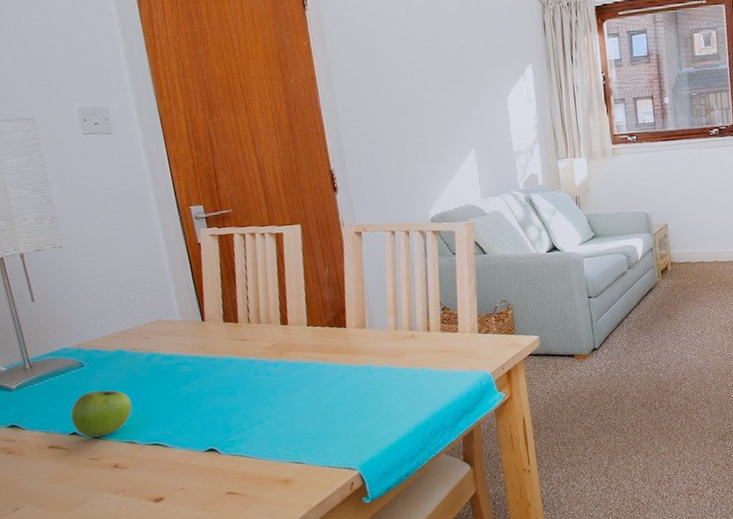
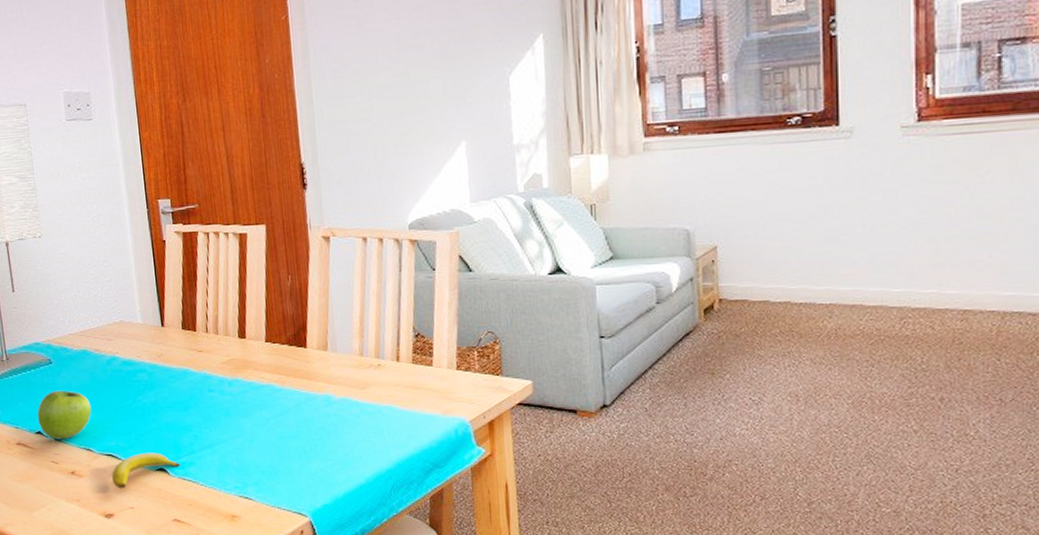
banana: none [159,435,231,474] -> present [112,452,181,489]

